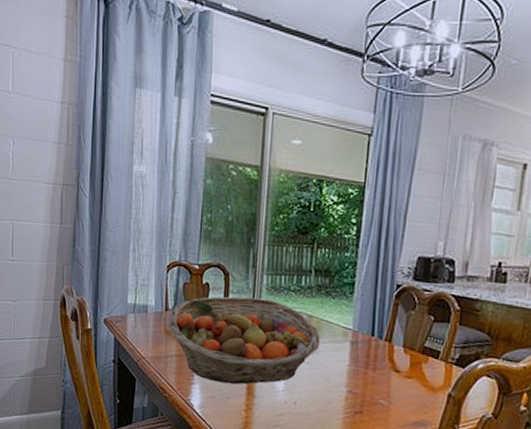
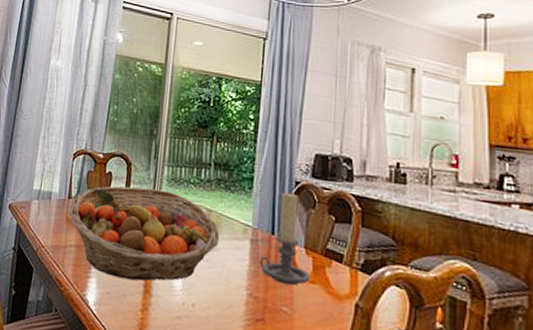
candle holder: none [359,295,407,381] -> present [259,192,310,286]

